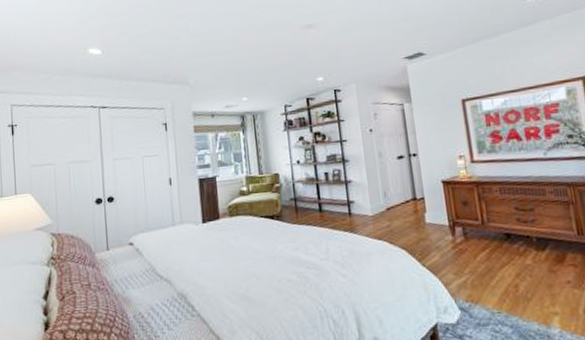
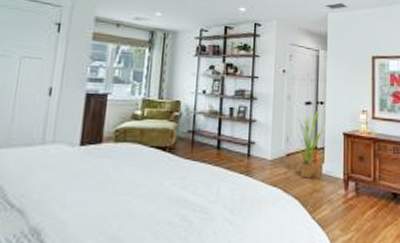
house plant: none [391,162,423,229] -> present [296,110,327,178]

